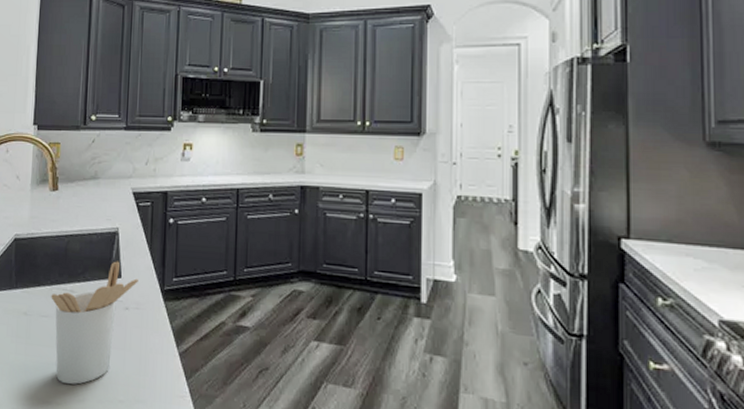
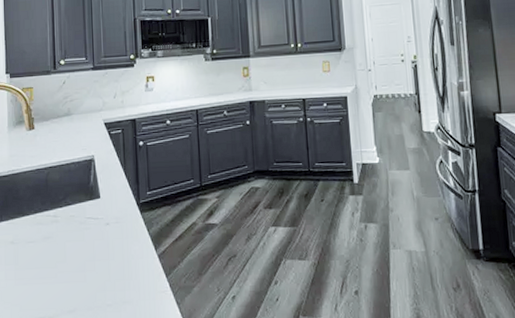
utensil holder: present [51,261,138,385] -> none [36,184,116,299]

